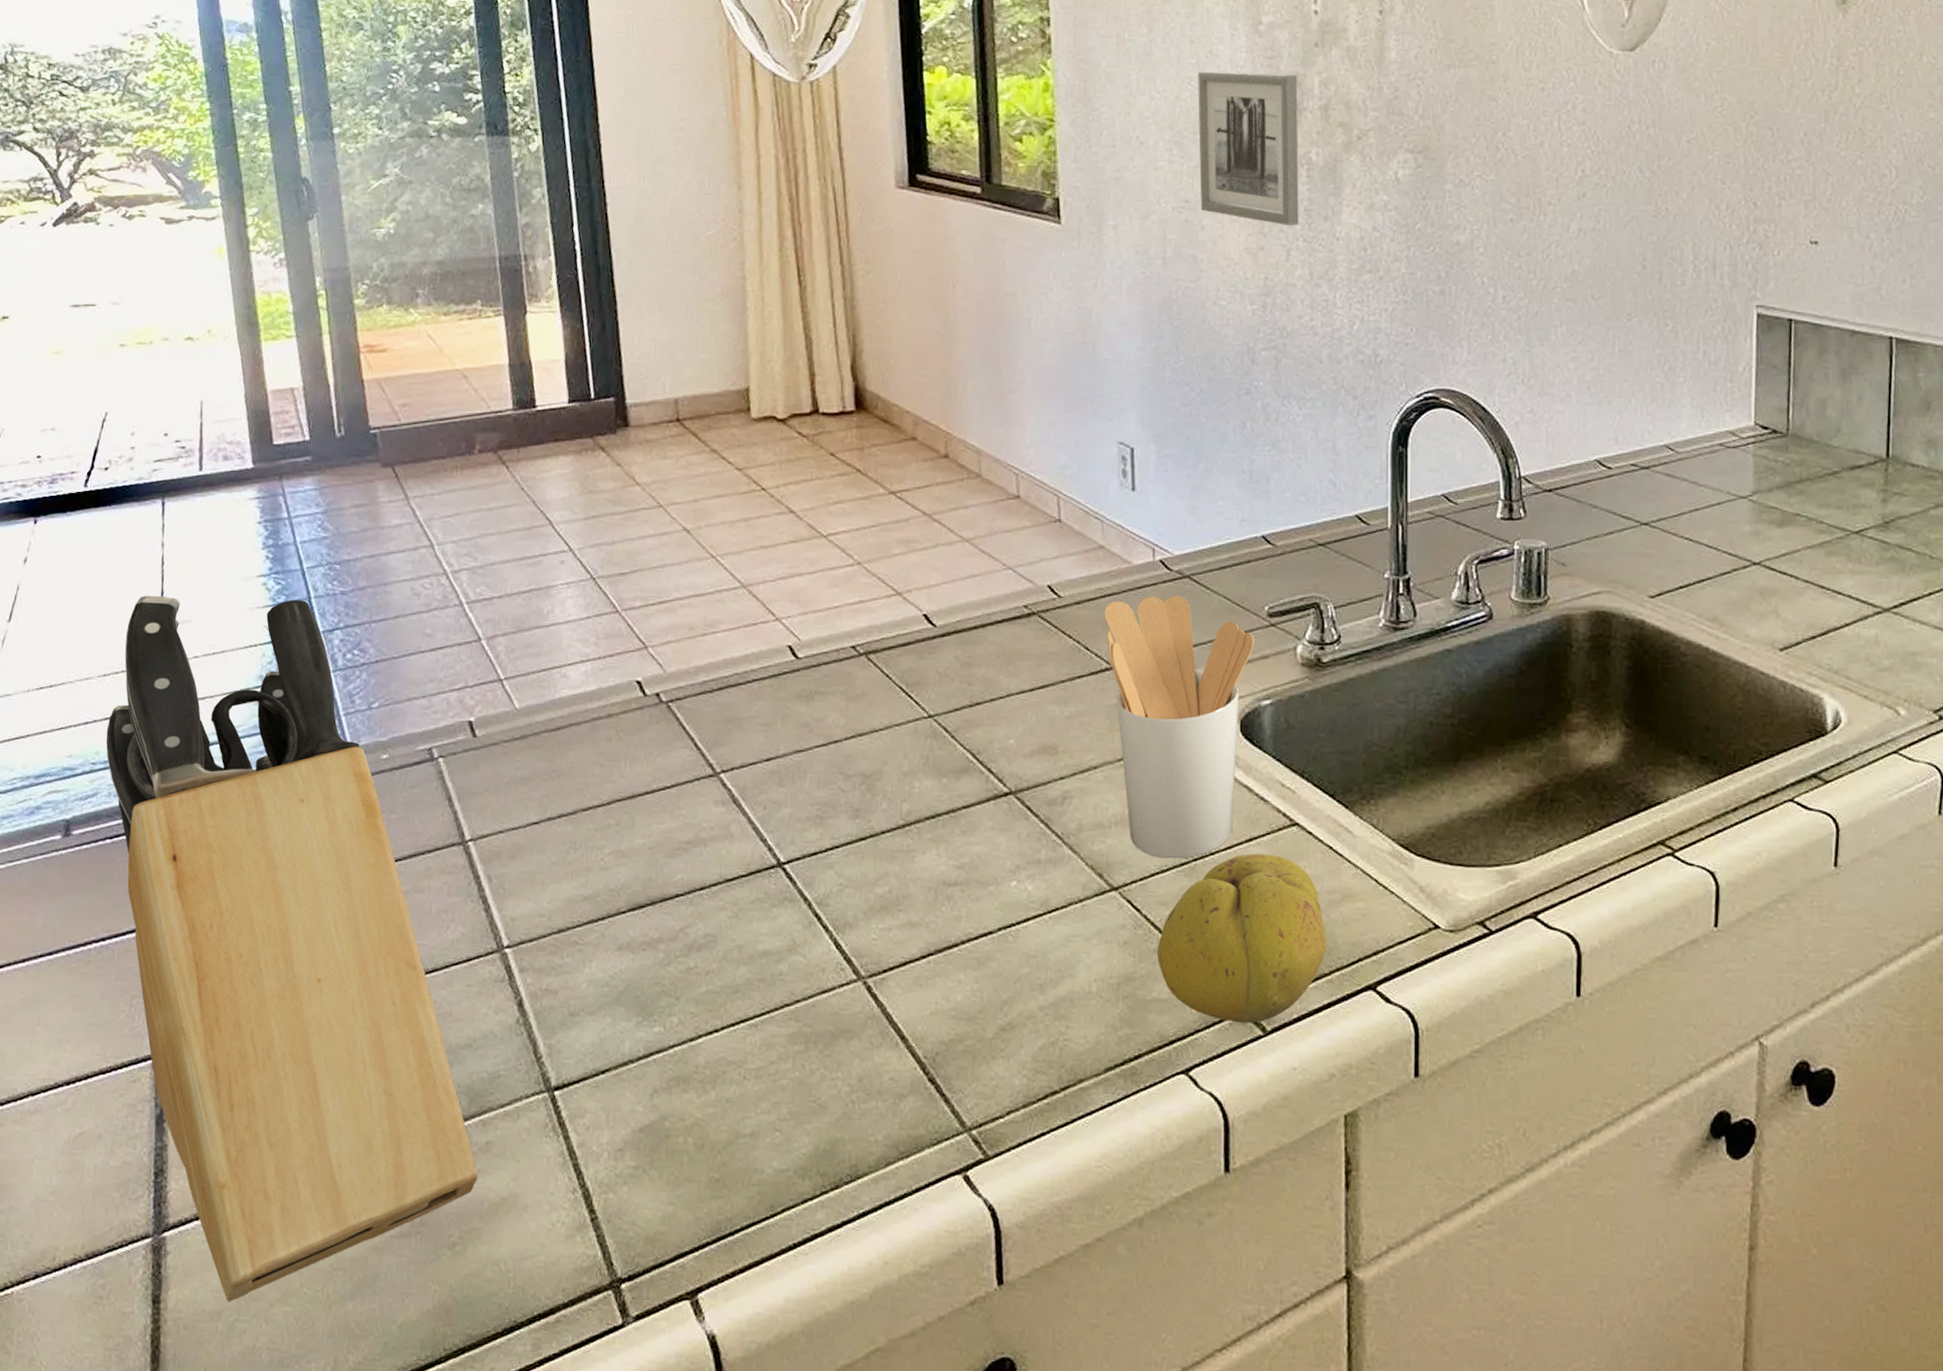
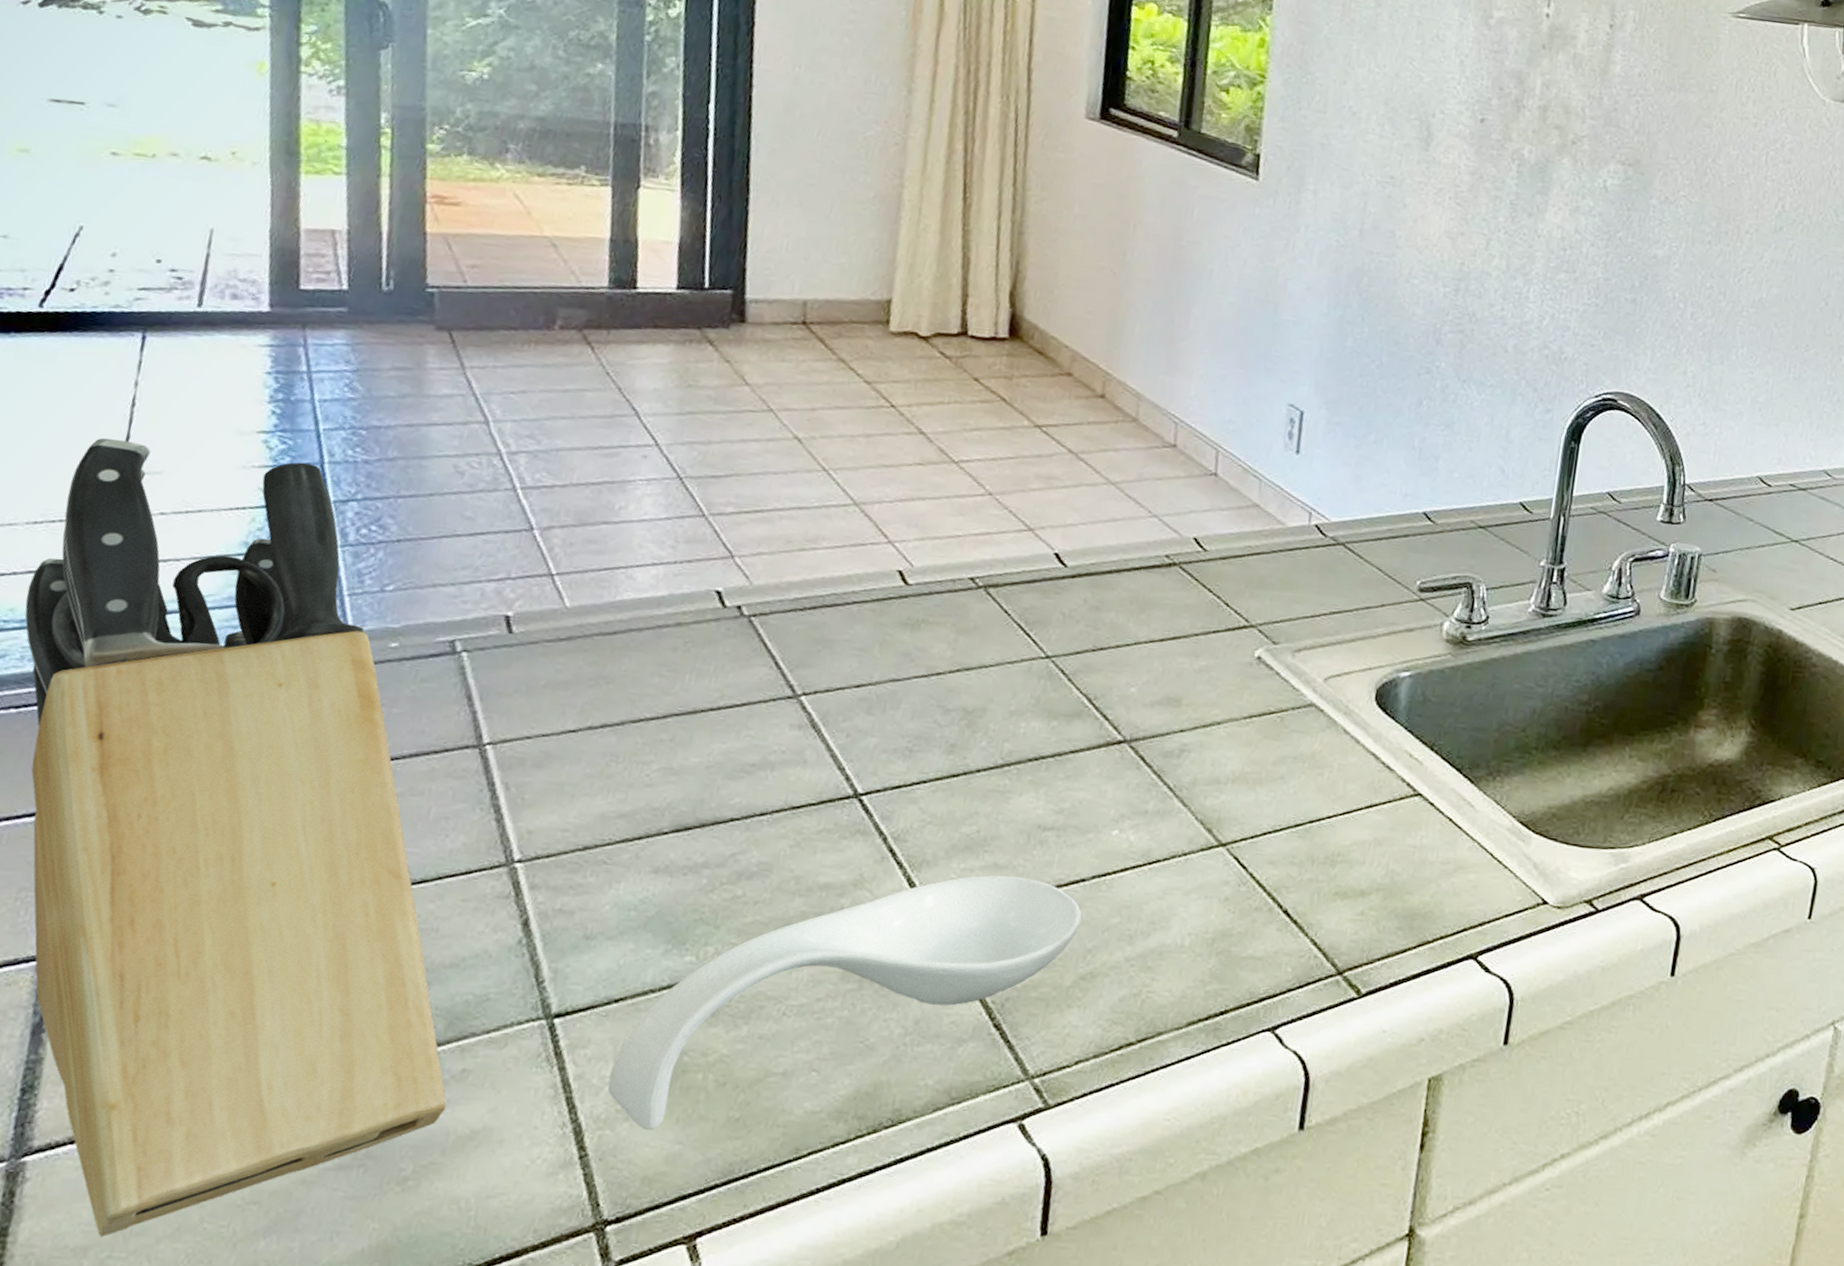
spoon rest: none [606,932,994,1193] -> present [607,875,1082,1131]
utensil holder: present [1104,595,1254,859] -> none [1246,559,1402,820]
fruit: present [1158,853,1327,1023] -> none [1258,819,1435,985]
wall art: present [1198,71,1299,226] -> none [1405,53,1521,217]

